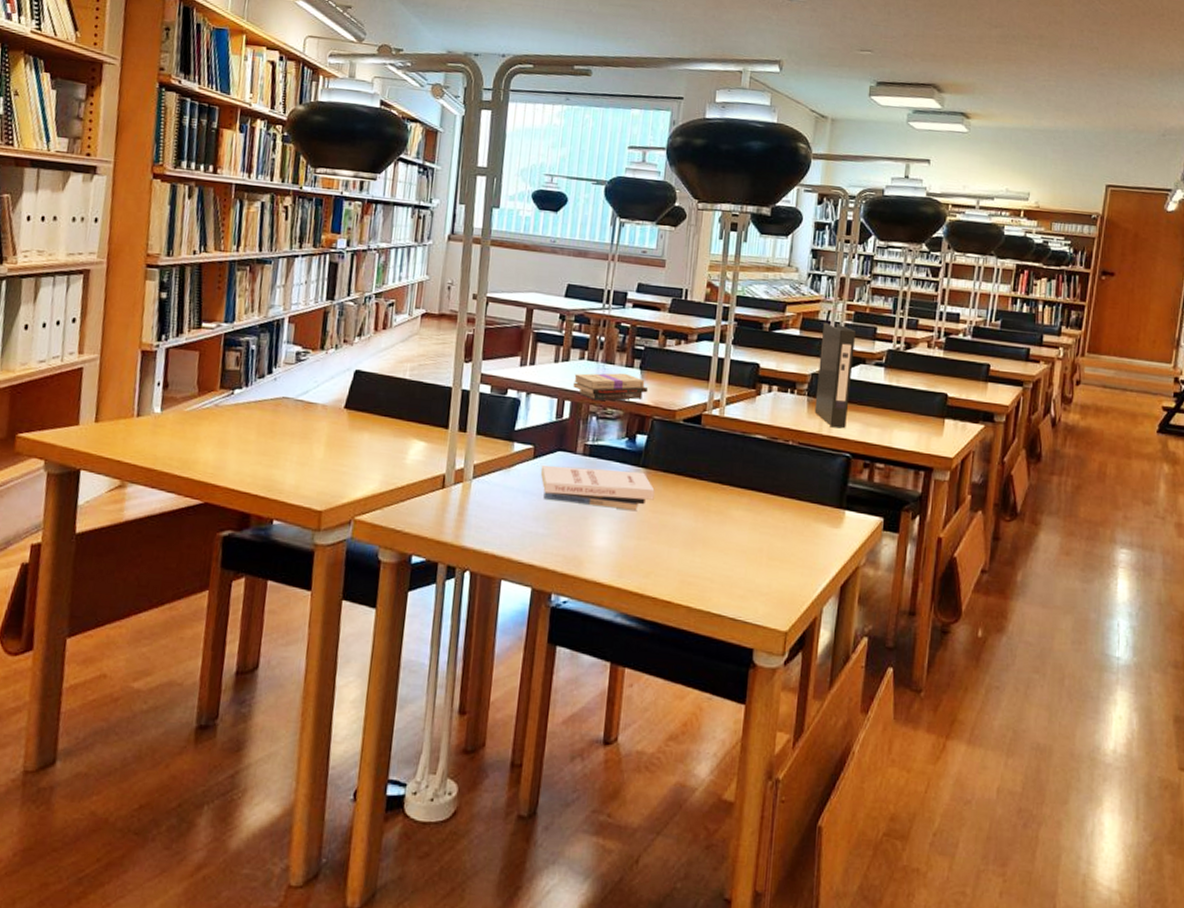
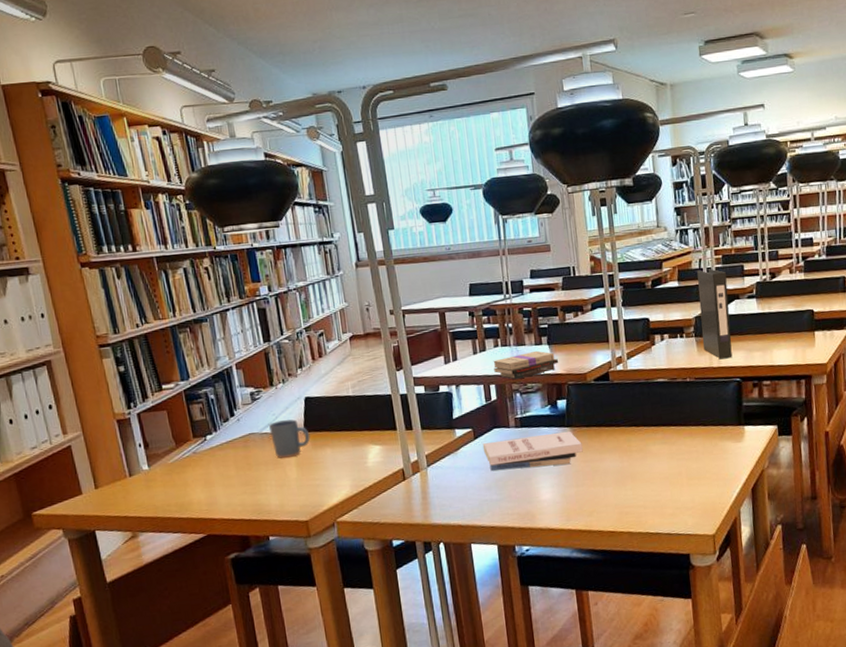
mug: none [305,390,350,434] -> present [269,419,310,458]

